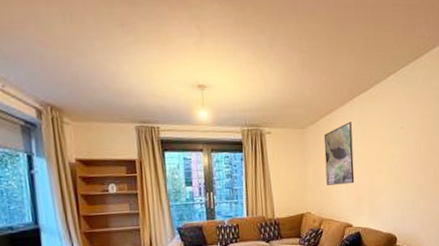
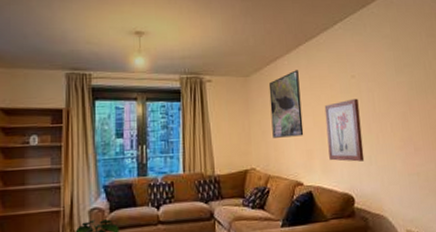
wall art: none [374,148,408,206] -> present [324,98,365,162]

